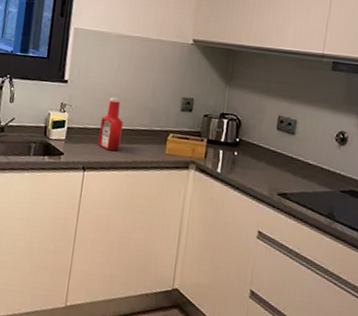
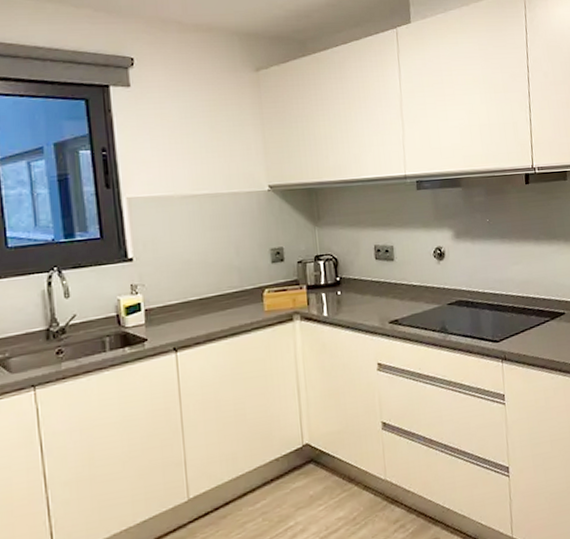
ketchup bottle: present [98,97,123,151] -> none [183,264,212,324]

